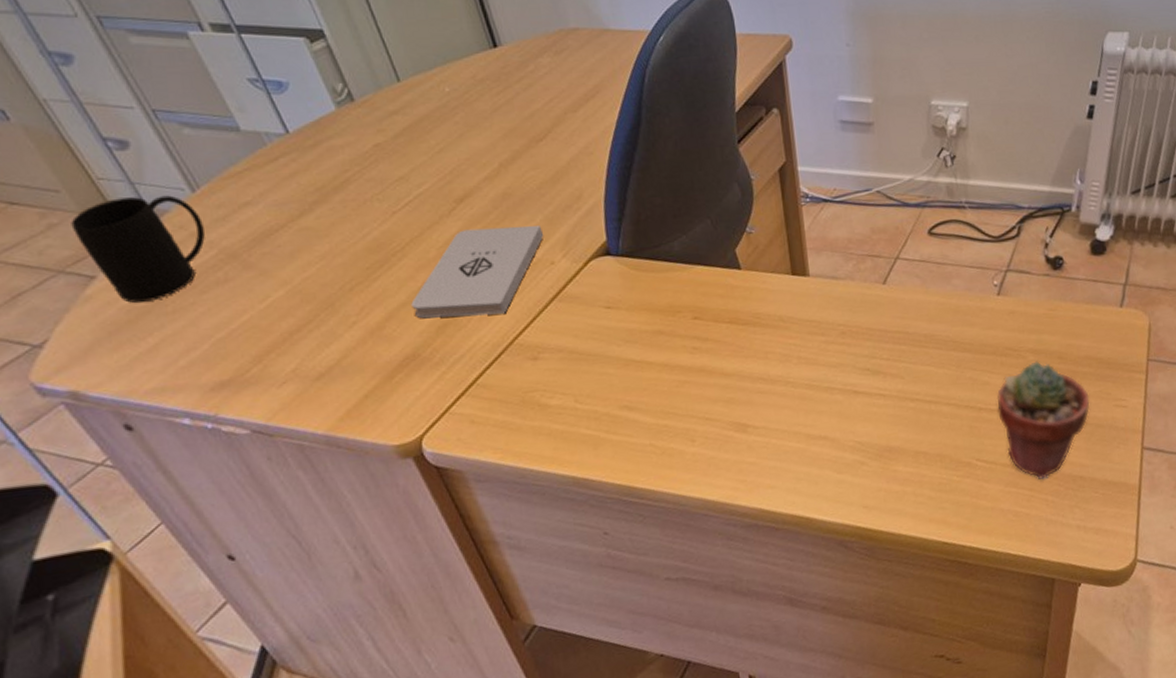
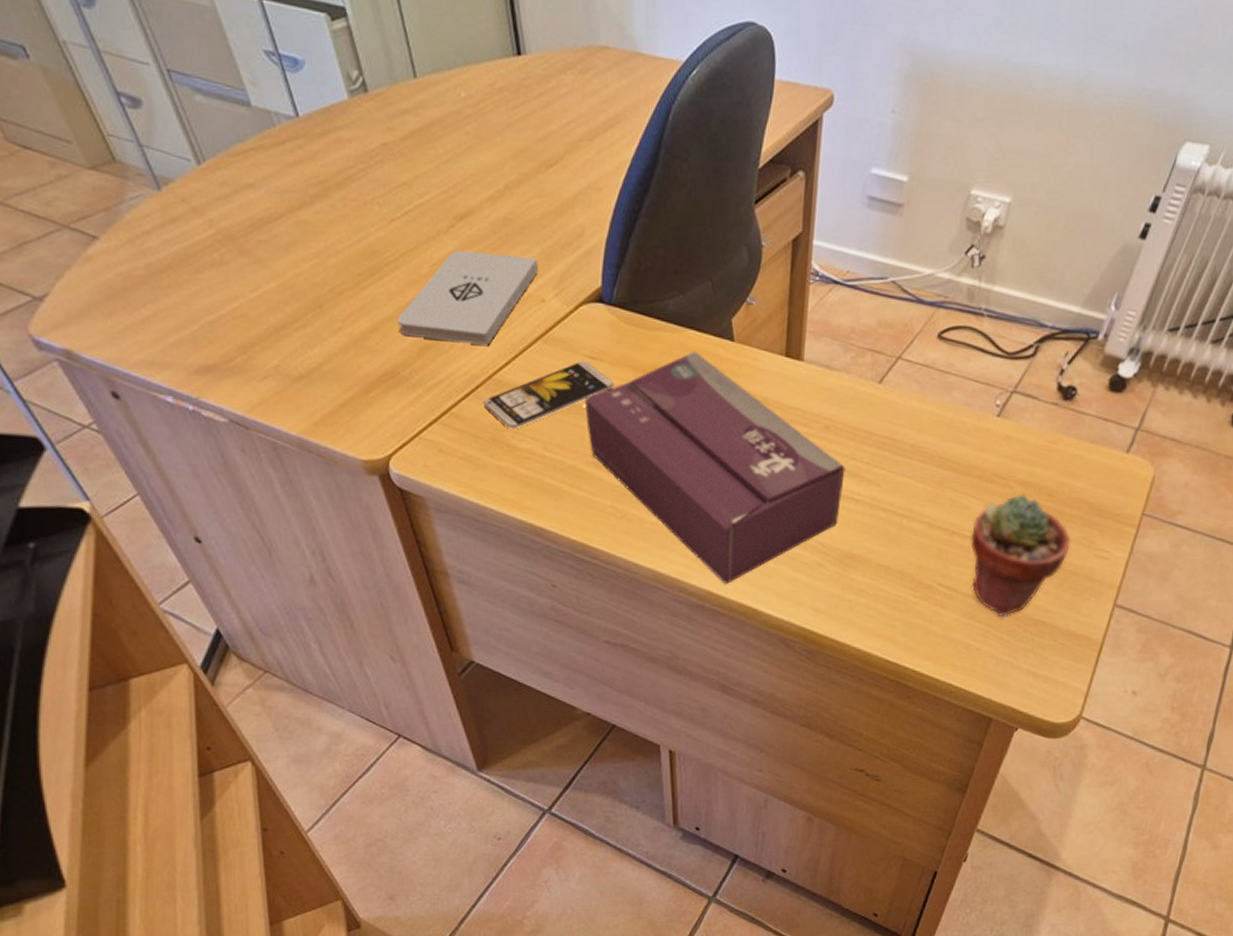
mug: present [71,195,205,303] -> none [79,158,205,272]
smartphone: none [508,312,634,389] -> present [483,361,614,430]
tissue box: none [607,284,871,500] -> present [584,351,846,585]

